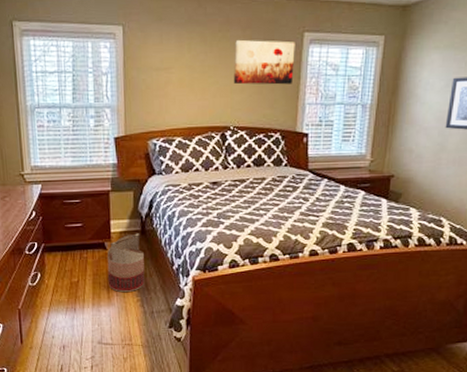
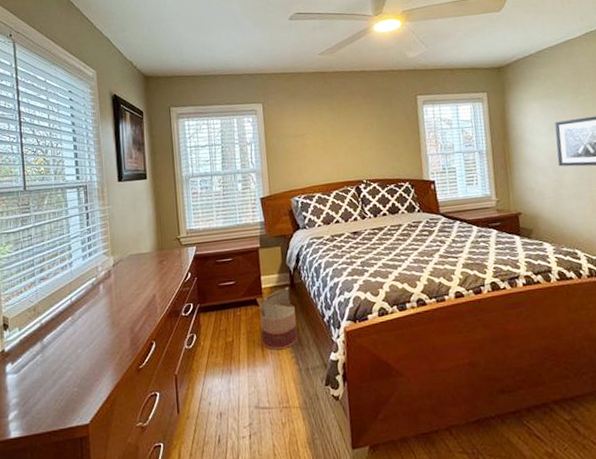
wall art: present [234,39,295,85] -> none [359,104,414,143]

